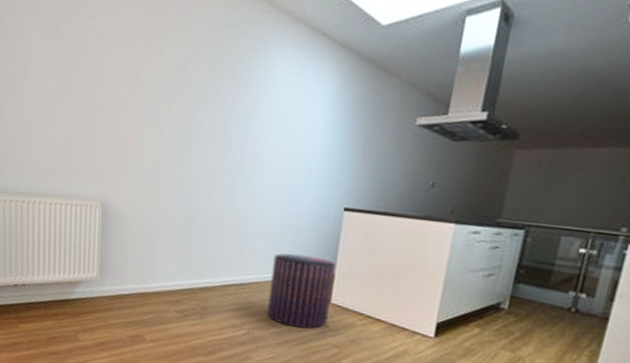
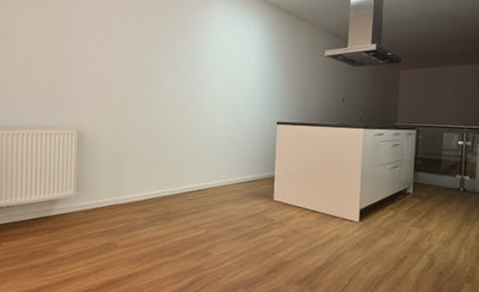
pouf: present [267,253,336,329] -> none [222,161,274,224]

